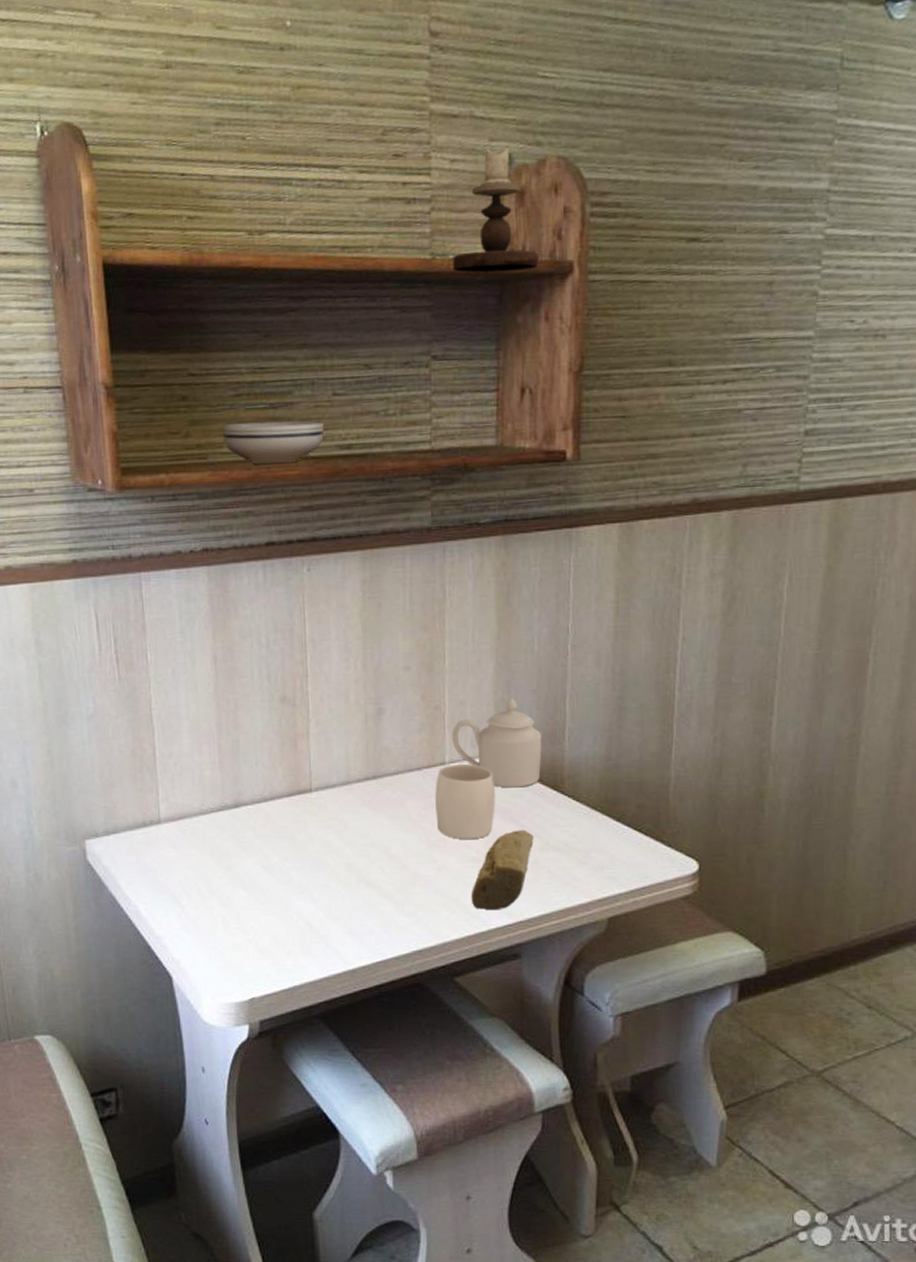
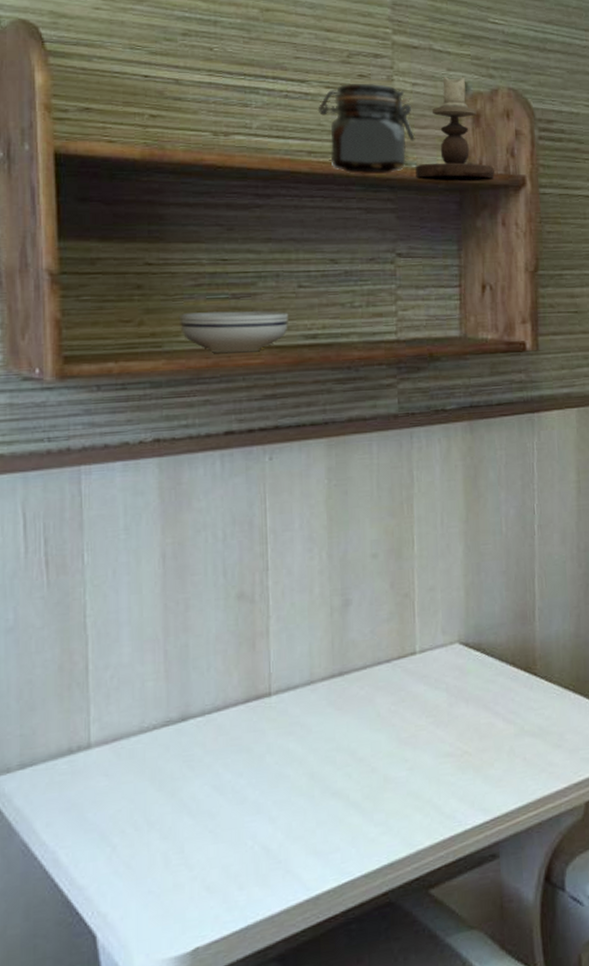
jar: none [351,163,453,270] -> present [317,84,415,175]
mug: present [435,763,496,839] -> none [405,652,469,734]
sugar bowl: present [451,698,542,788] -> none [421,581,513,674]
bread: present [470,829,534,910] -> none [445,716,508,809]

